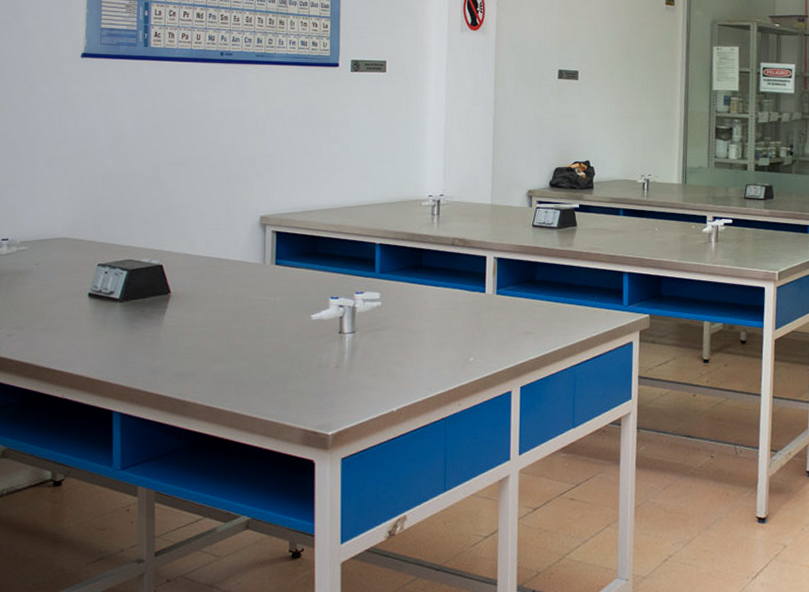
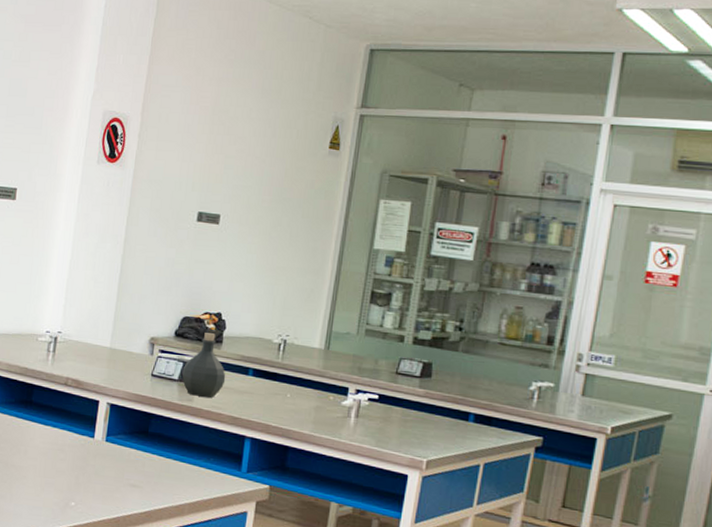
flask: none [560,180,600,240] -> present [182,333,226,398]

